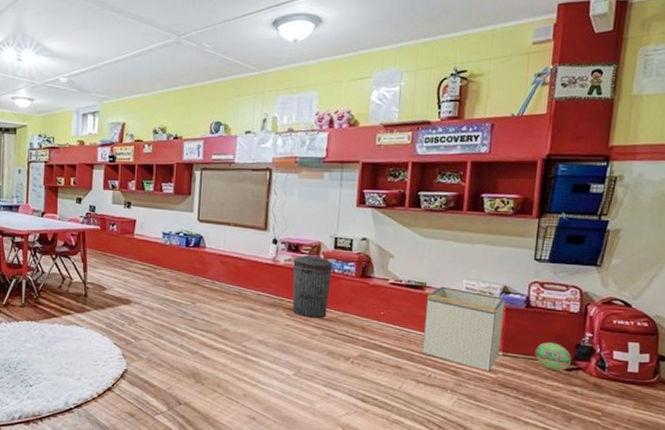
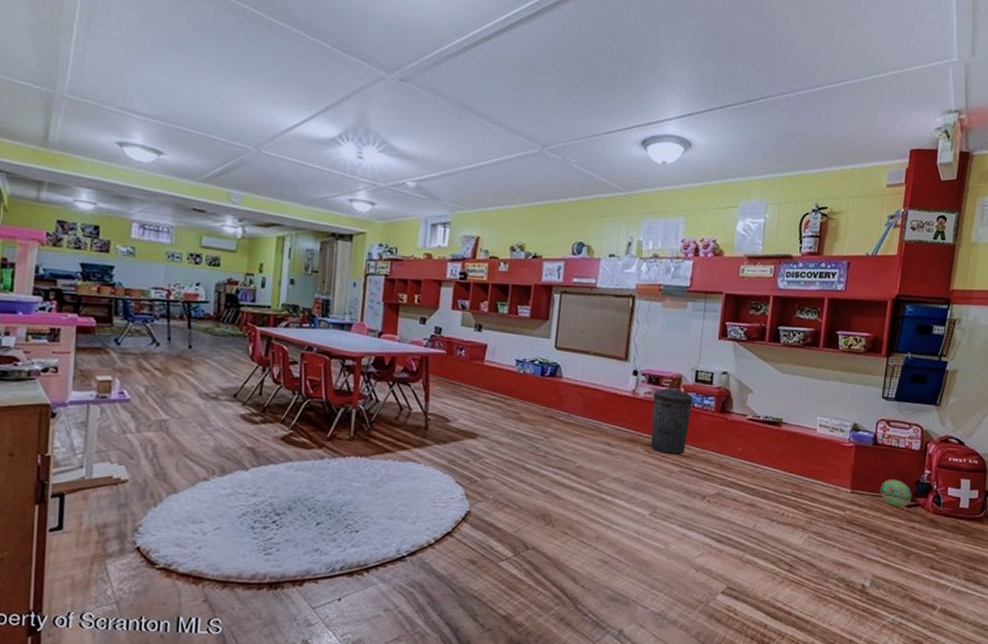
storage bin: present [423,286,506,371] -> none [777,422,855,509]

